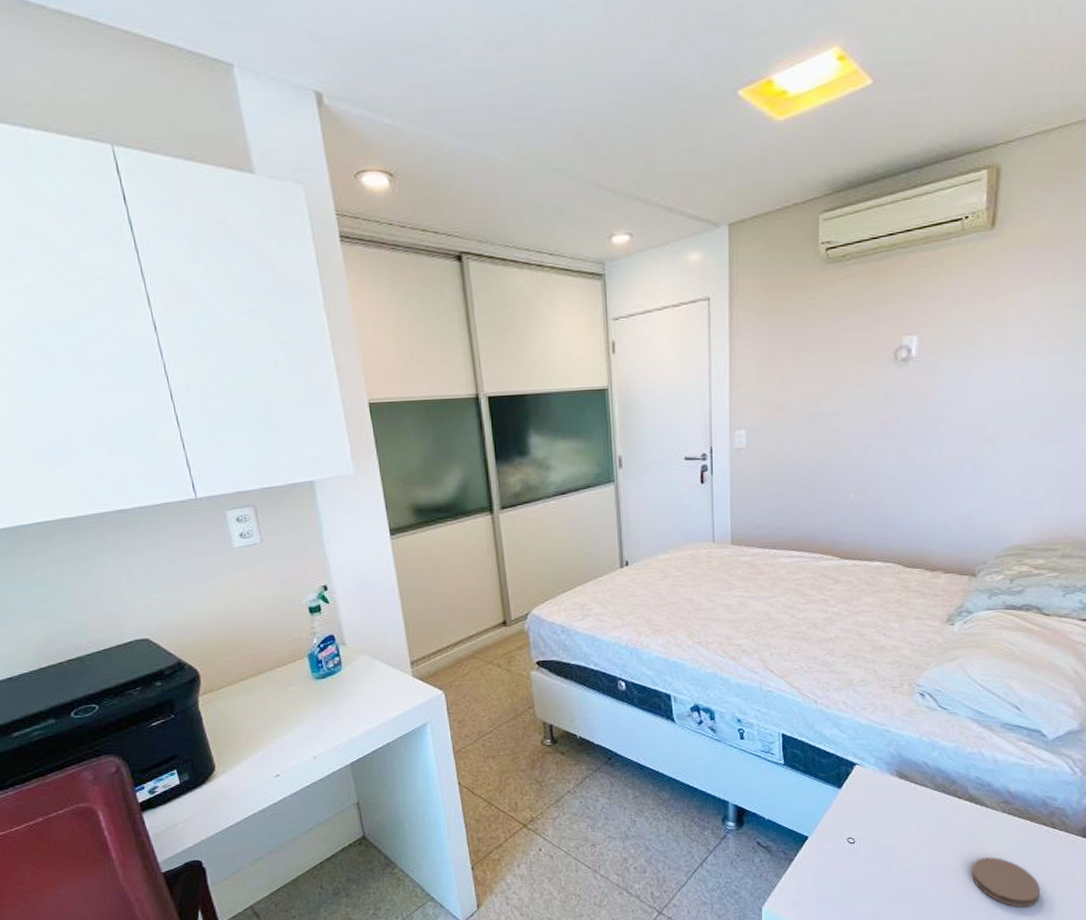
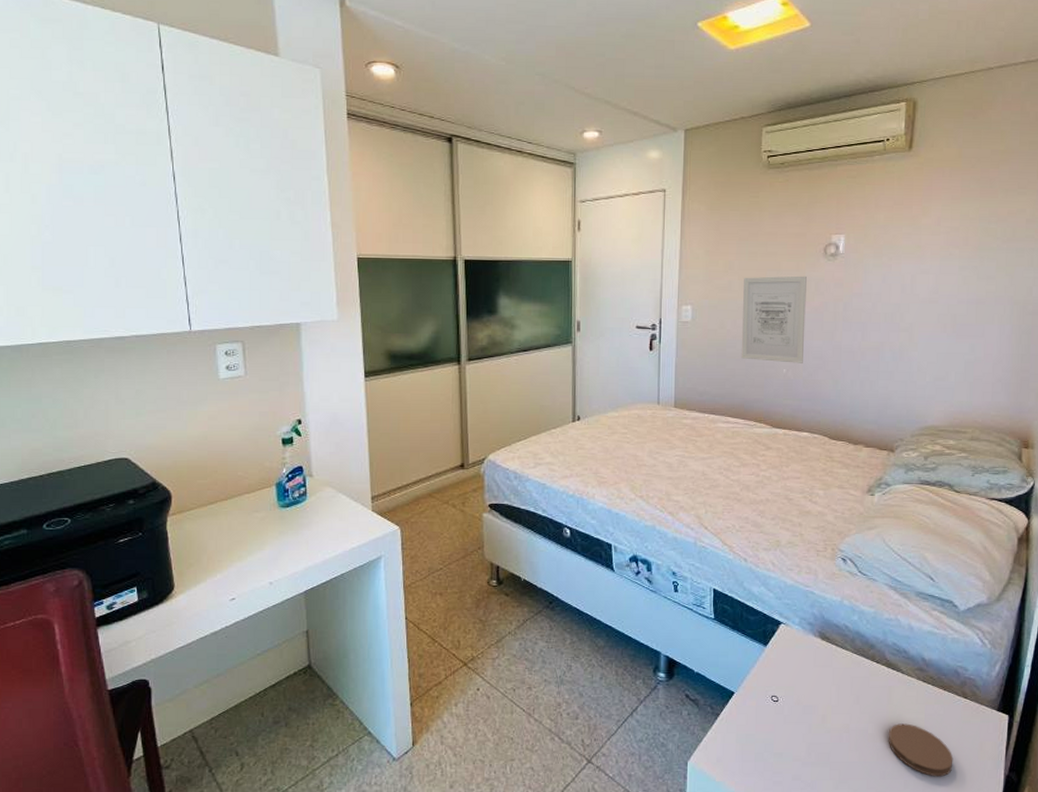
wall art: none [802,386,875,487] -> present [741,276,807,363]

